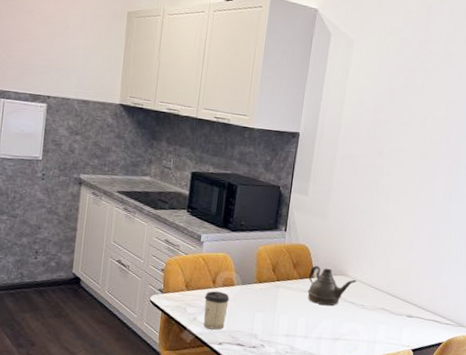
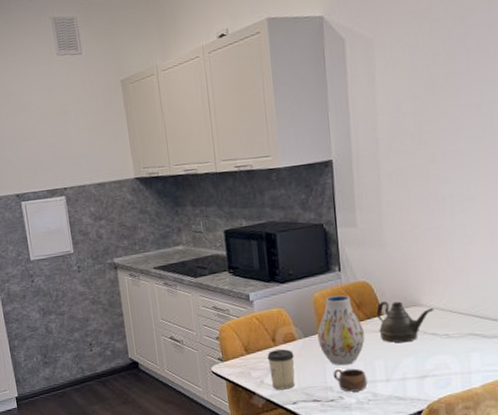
vase: none [253,252,296,317] -> present [317,295,365,366]
cup: none [260,318,289,343] -> present [333,368,368,392]

